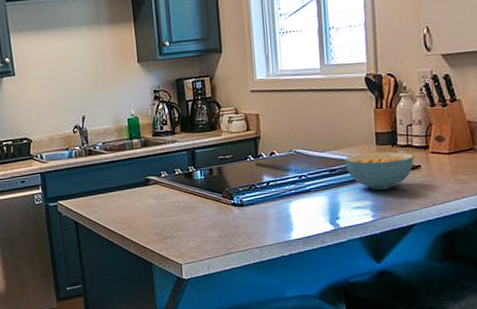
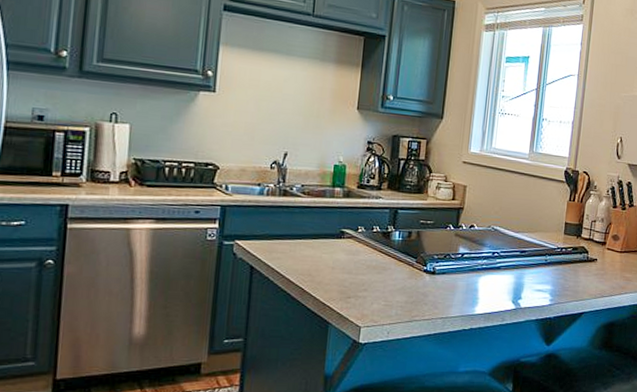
cereal bowl: present [344,151,414,190] -> none [534,240,593,276]

